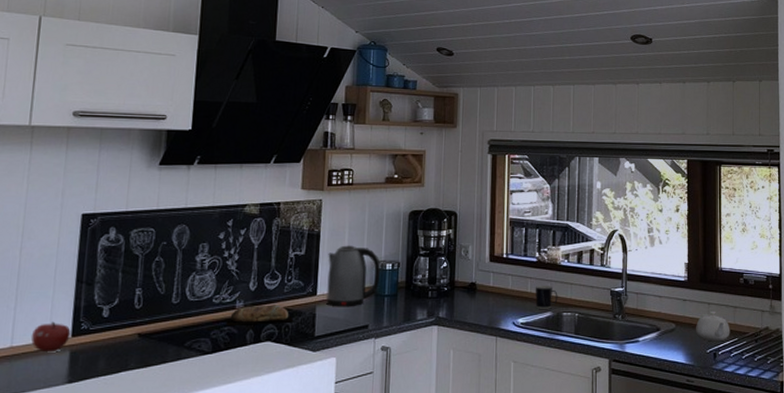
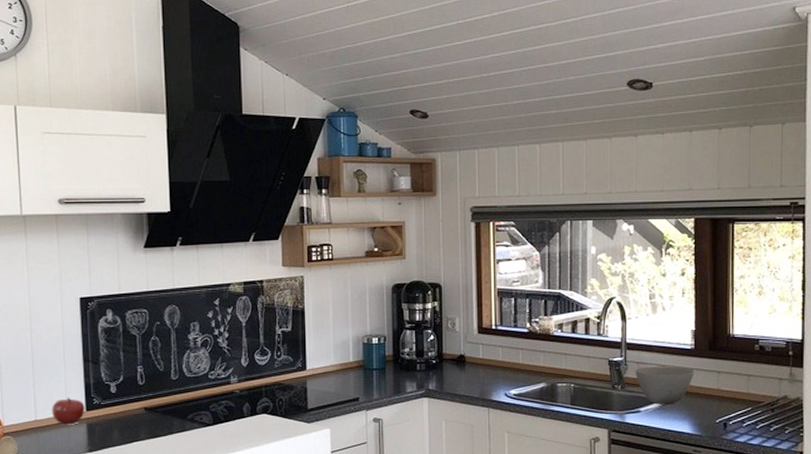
bread loaf: present [226,304,294,325] -> none [223,379,287,399]
kettle: present [326,245,380,307] -> none [314,320,367,381]
mug: present [535,284,558,309] -> none [527,355,552,380]
bowl: none [634,297,687,335] -> present [635,366,694,405]
teapot: present [695,311,730,342] -> none [703,379,743,412]

